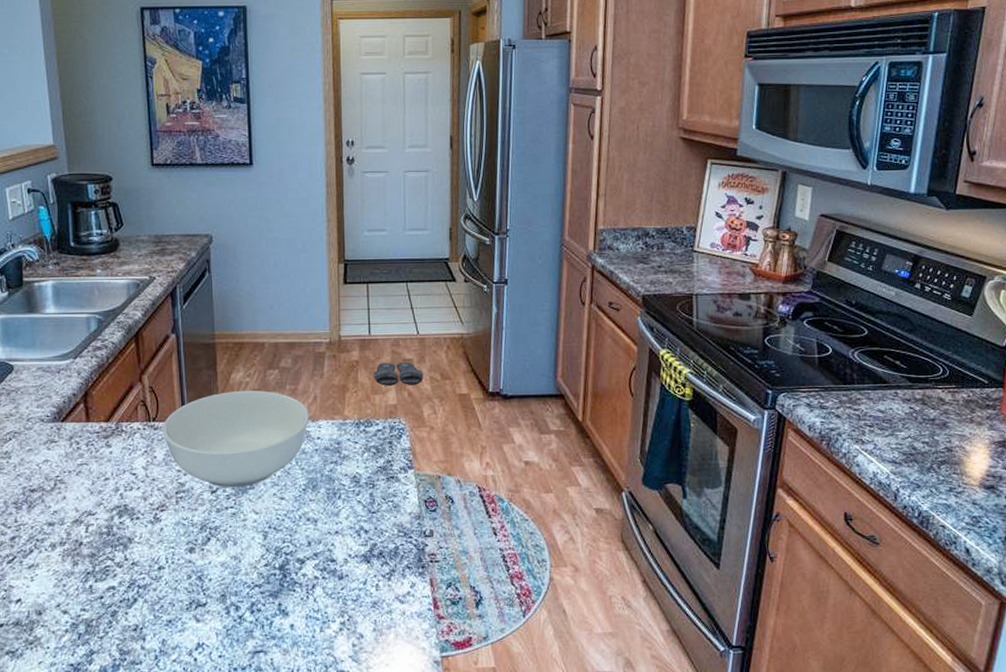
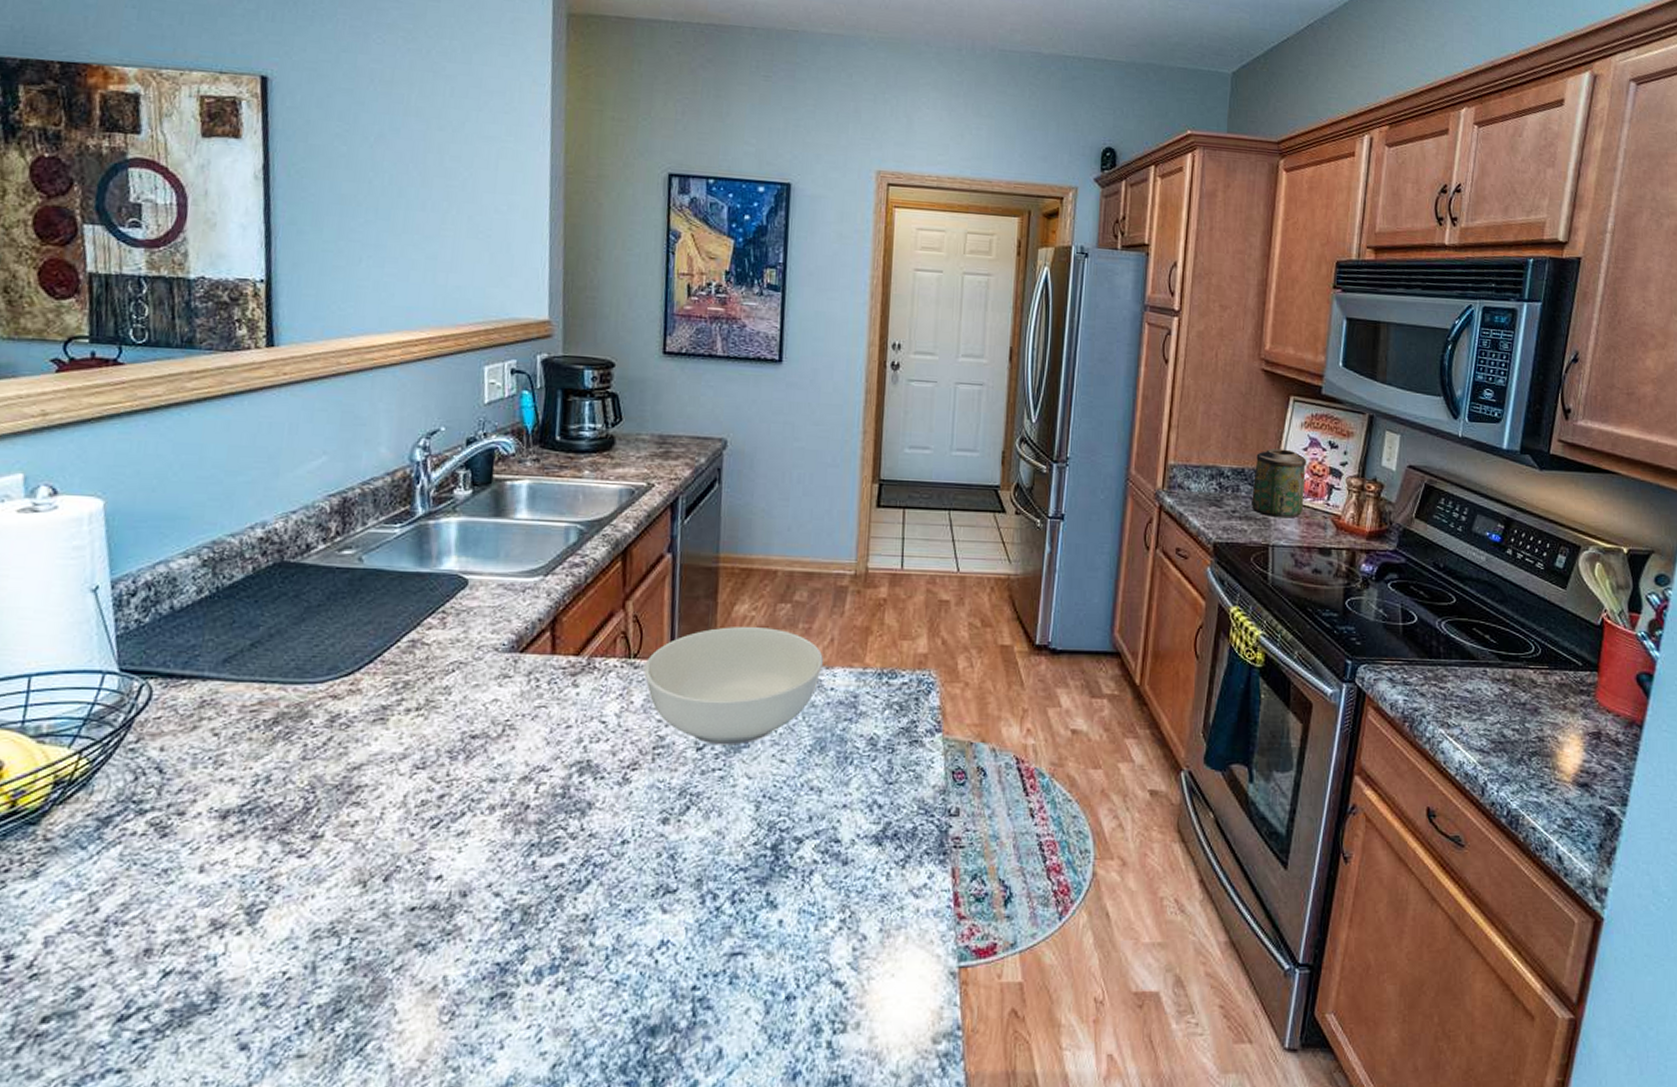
slippers: present [372,361,422,386] -> none [902,602,960,632]
canister: none [675,208,726,270] -> present [1252,448,1307,518]

